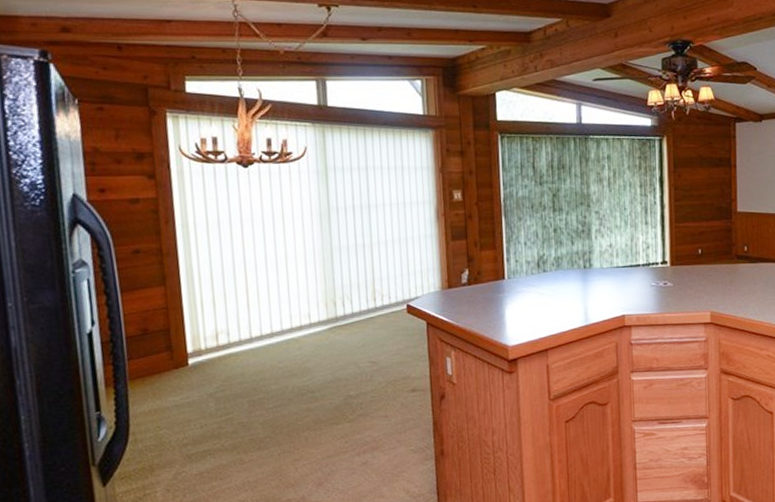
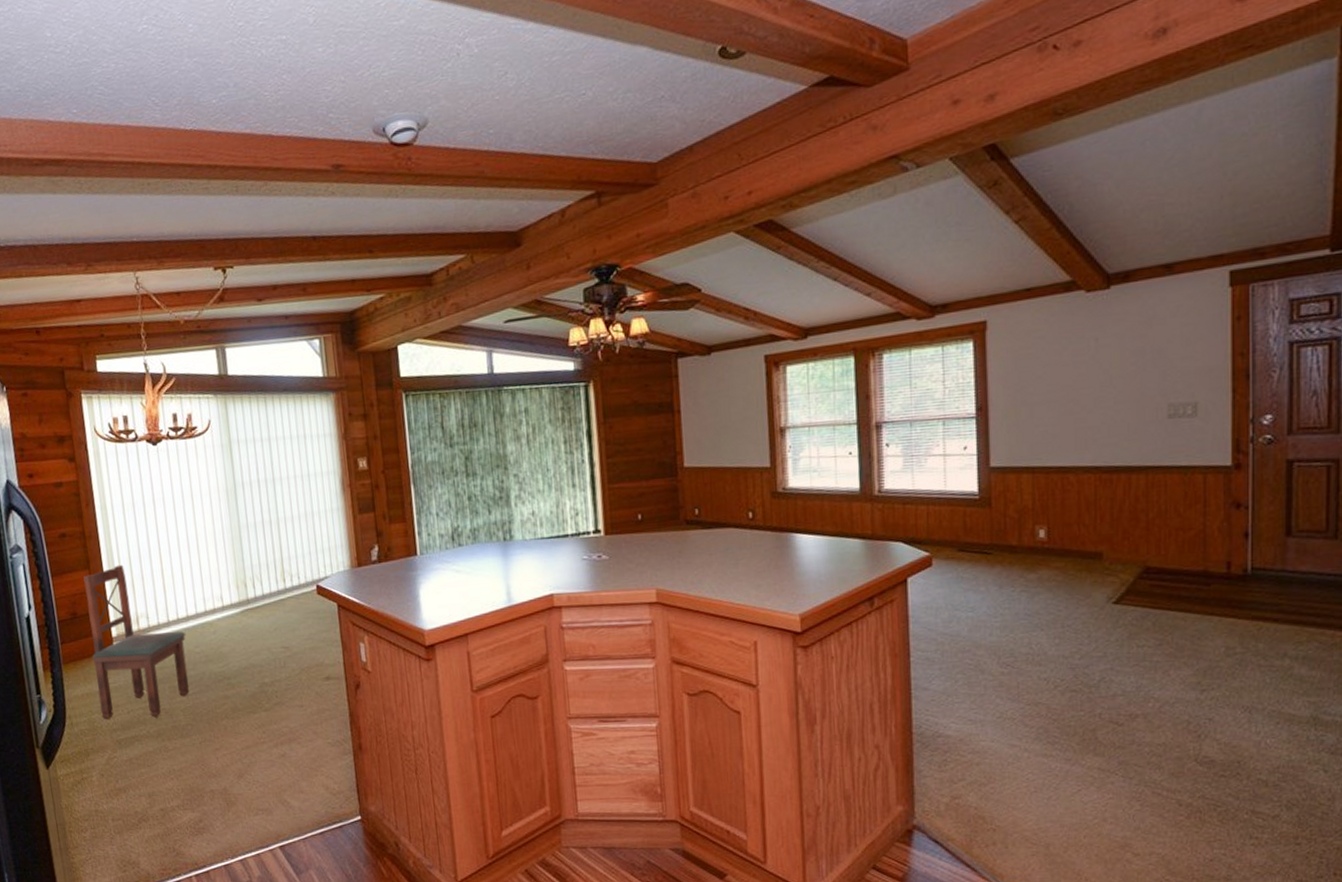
dining chair: none [158,282,270,436] -> present [83,564,190,720]

